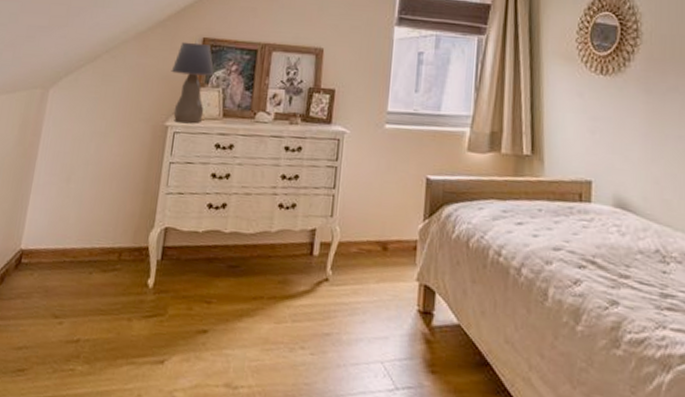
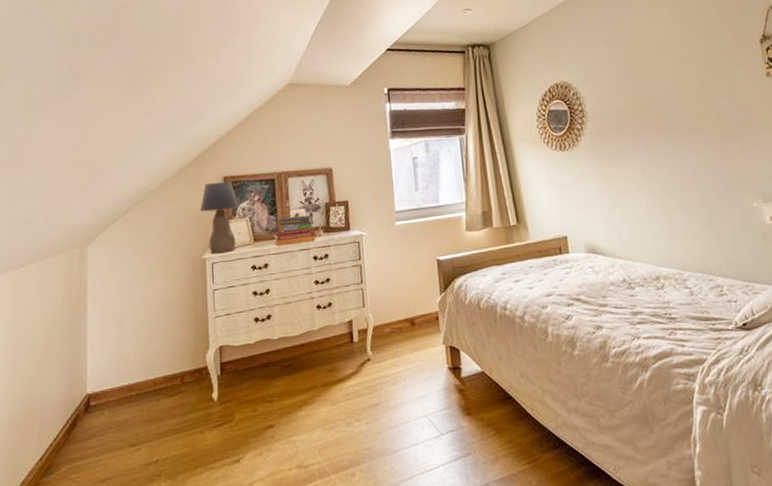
books: none [245,95,292,130] -> present [274,214,316,247]

